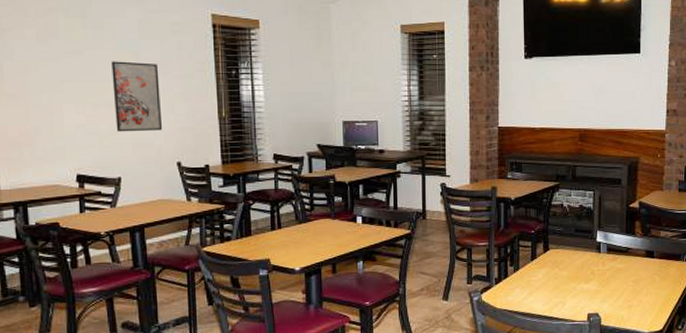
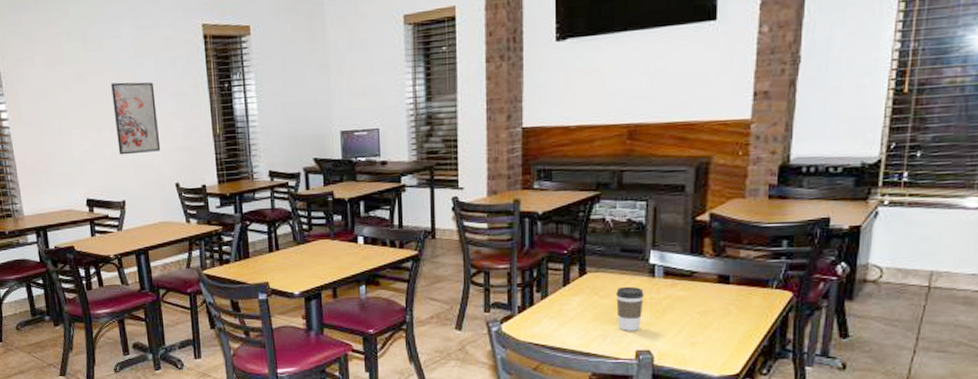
coffee cup: none [572,260,593,298] -> present [616,286,644,331]

